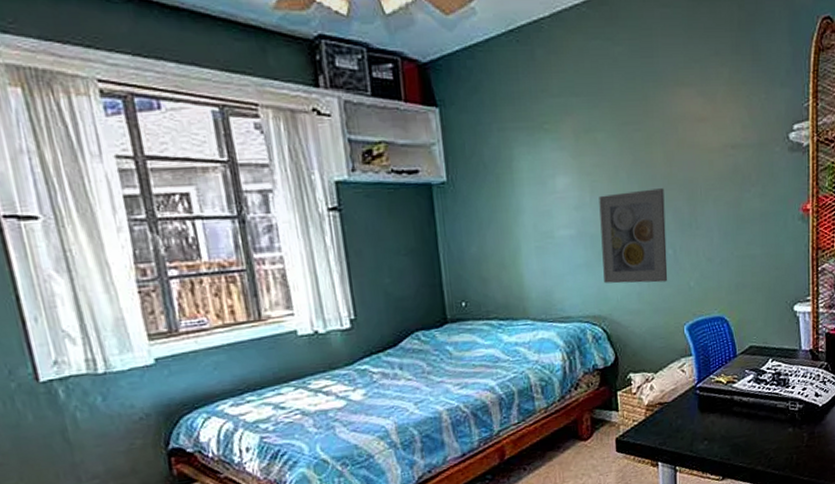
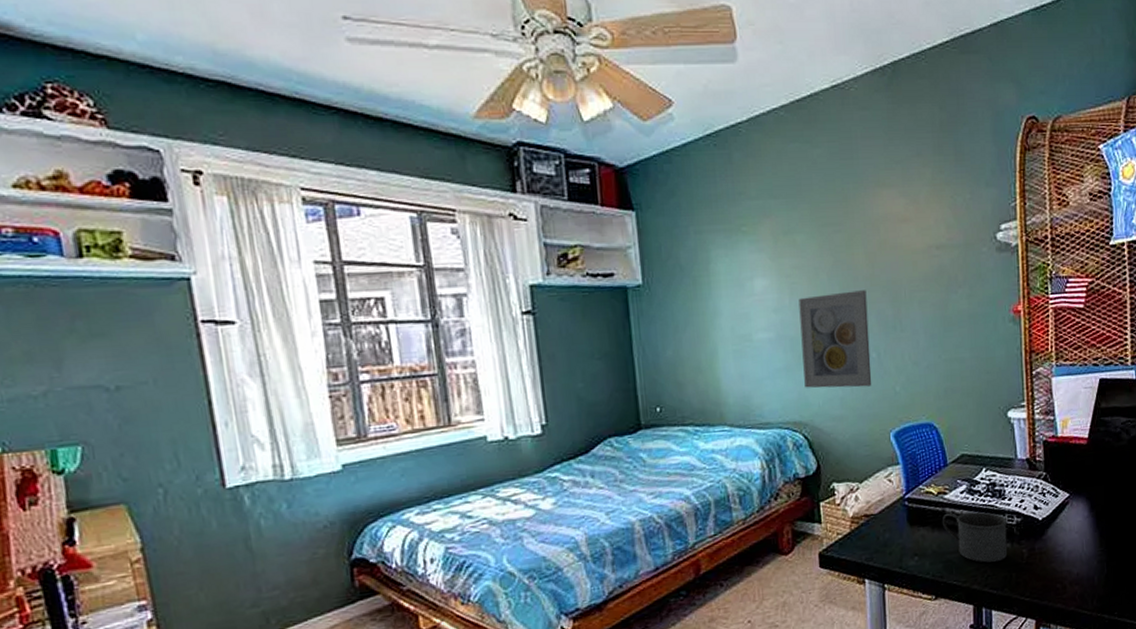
mug: none [730,399,790,446] -> present [942,511,1008,563]

